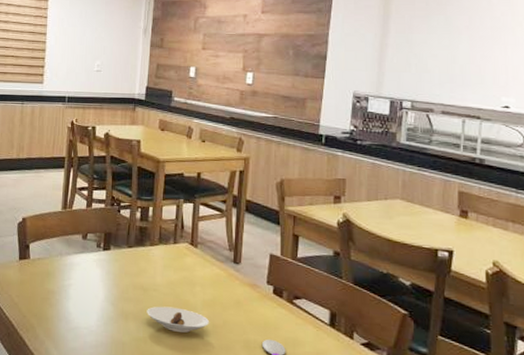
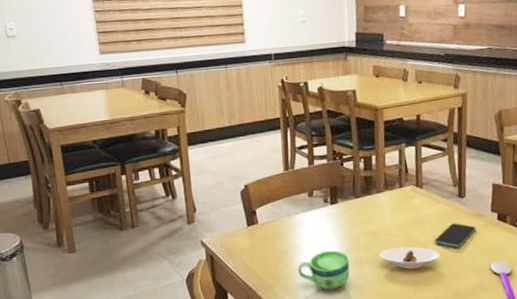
cup: none [62,298,115,342] -> present [297,250,350,291]
smartphone: none [204,289,250,317] -> present [434,223,476,248]

